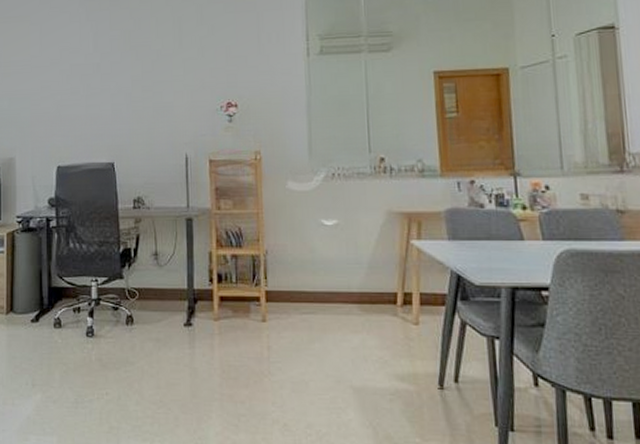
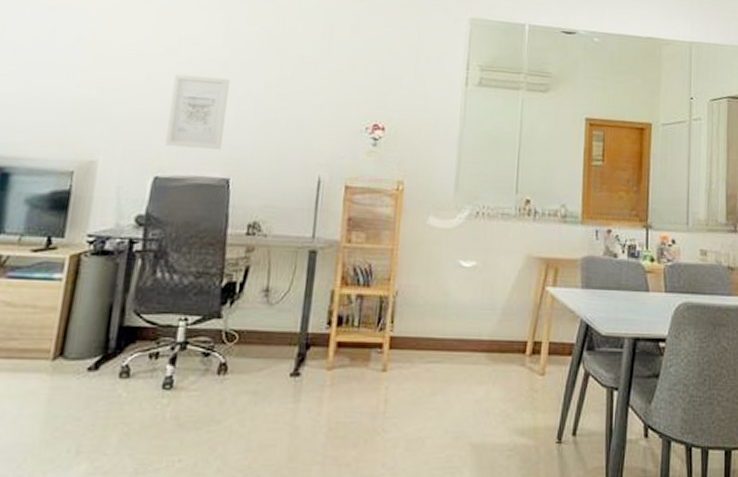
wall art: none [61,78,104,140] -> present [165,74,230,149]

